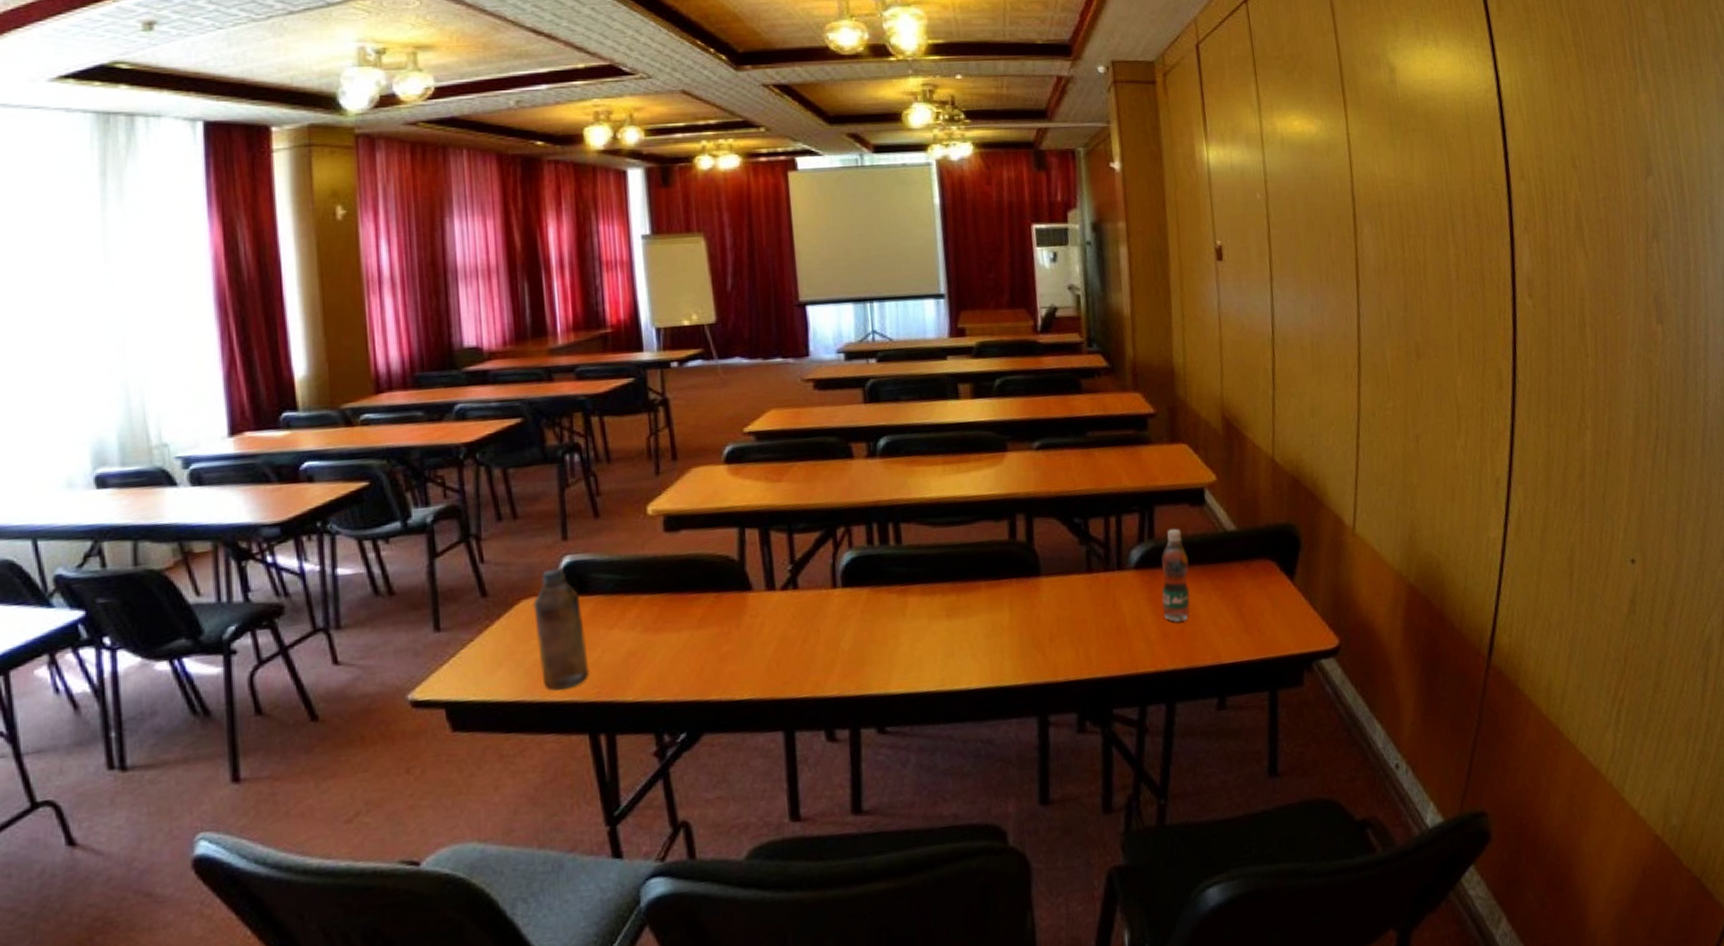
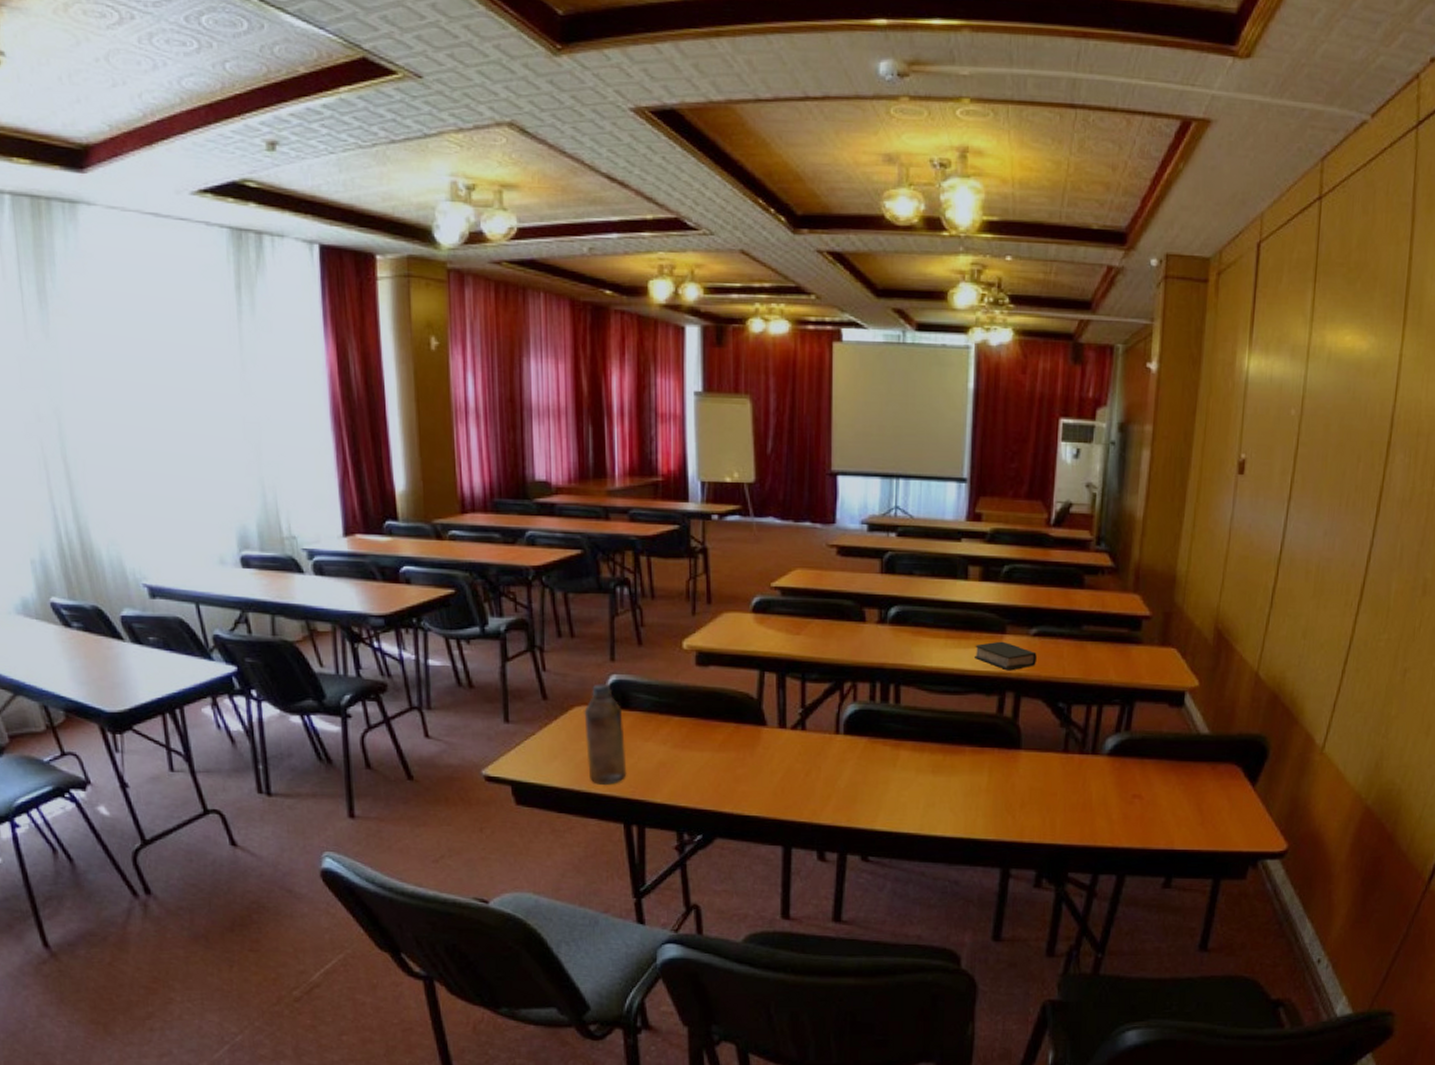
book: none [976,459,1044,491] -> present [975,641,1037,671]
bottle: present [1161,528,1190,623] -> none [1128,724,1159,808]

